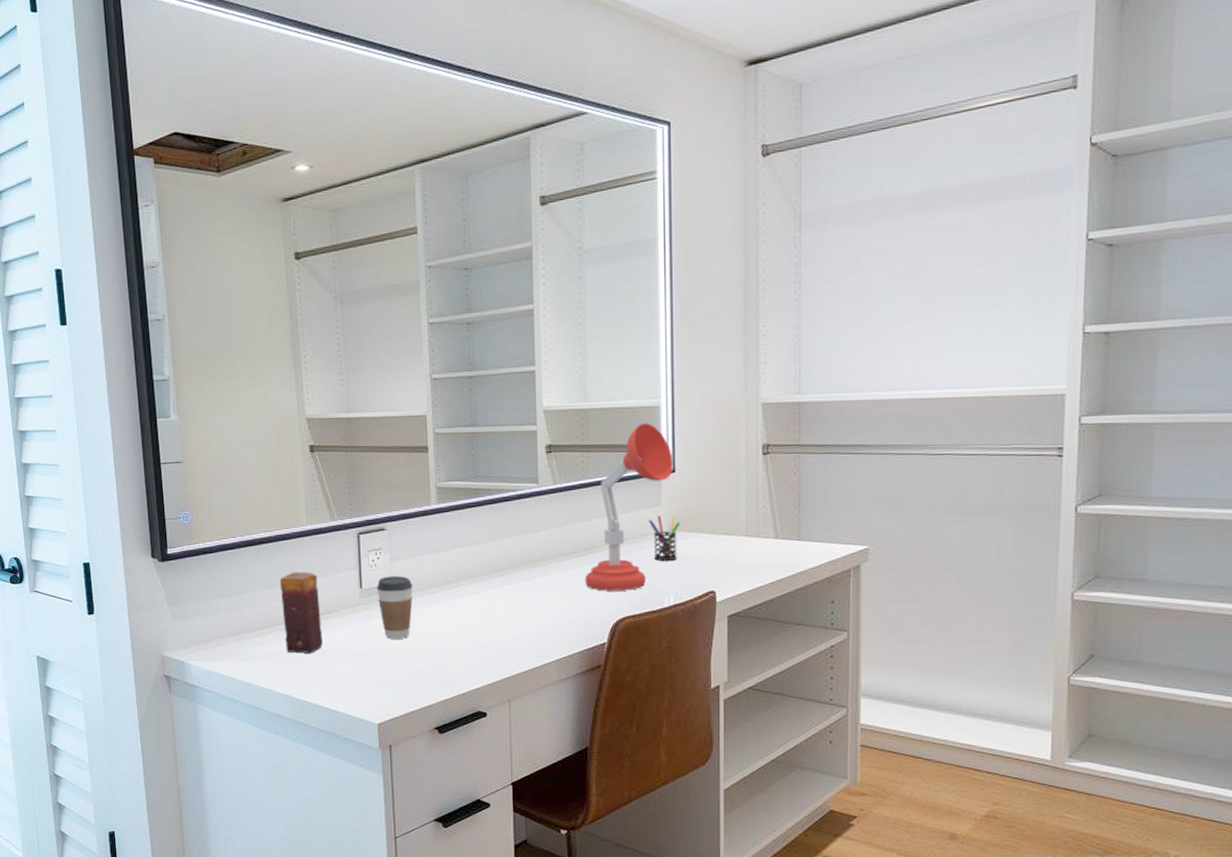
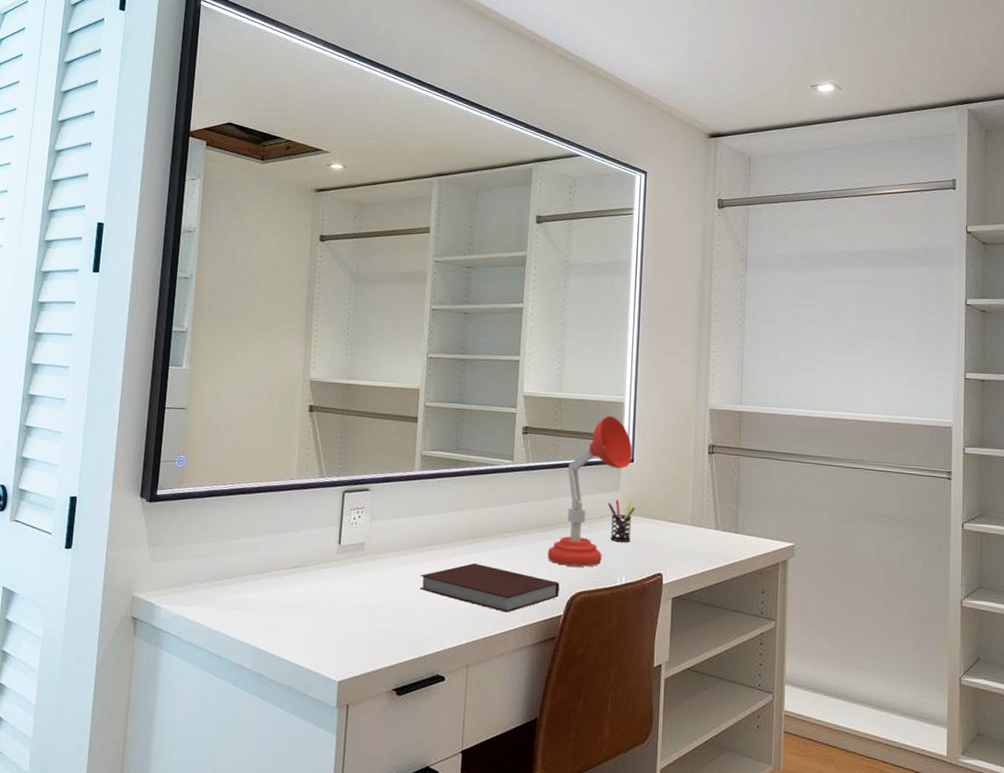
candle: present [279,572,323,653] -> none [258,523,299,605]
coffee cup: present [376,576,413,639] -> none [354,534,389,597]
notebook: none [450,595,601,644] -> present [420,562,560,613]

